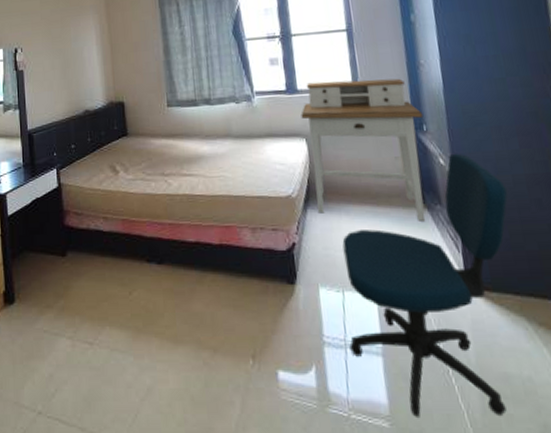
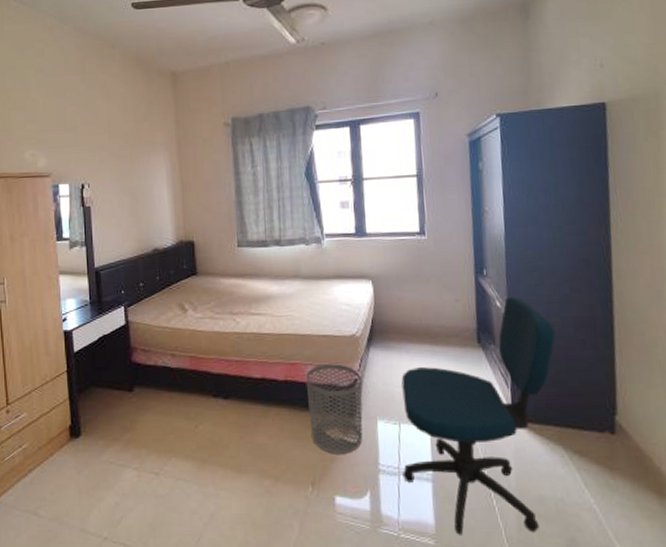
waste bin: none [241,226,305,324] -> present [305,364,363,454]
desk: present [301,78,426,221] -> none [368,224,485,360]

